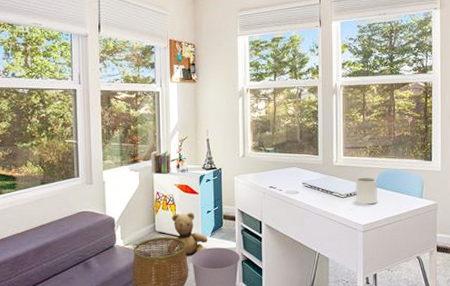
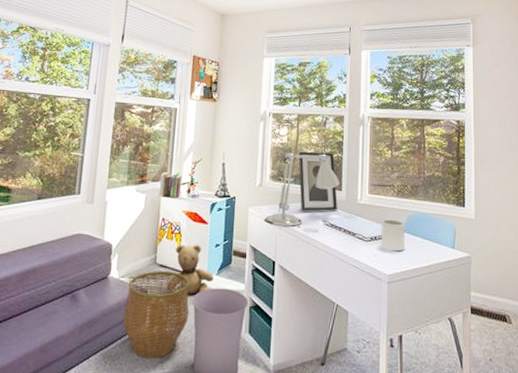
desk lamp: none [249,123,317,191] -> present [264,153,340,226]
picture frame: none [276,122,315,176] -> present [298,151,337,212]

